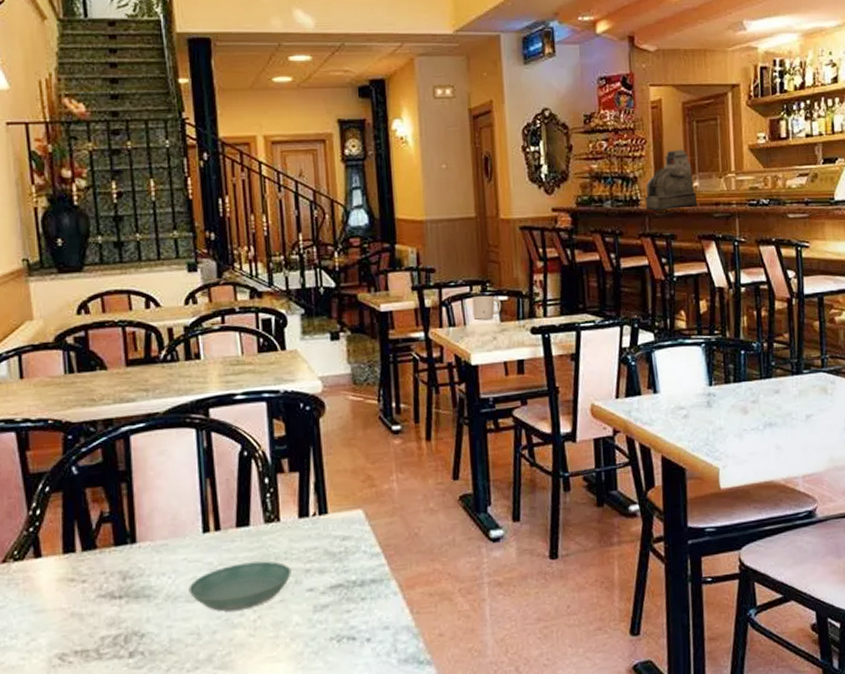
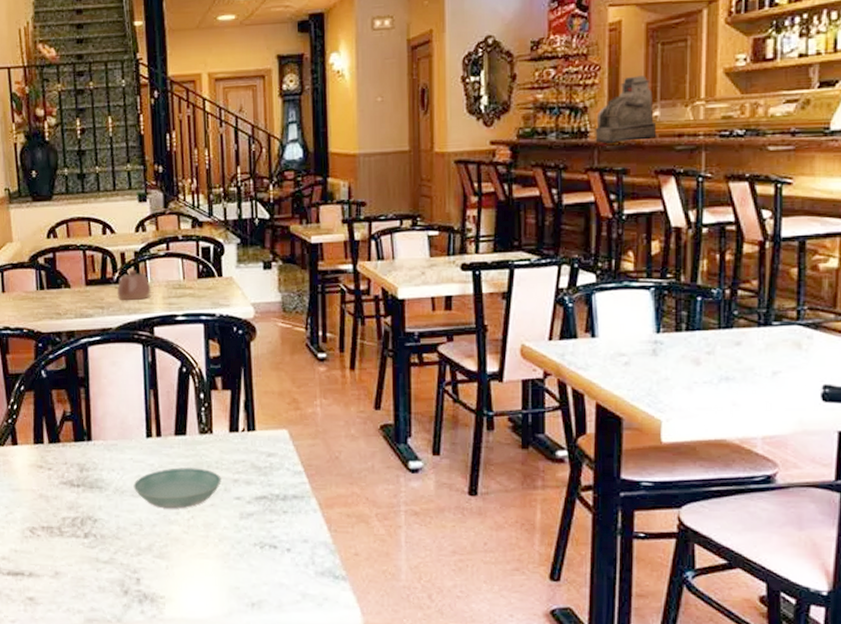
sugar bowl: none [164,346,205,382] -> present [117,269,151,301]
mug: present [472,295,502,320] -> none [402,230,432,254]

